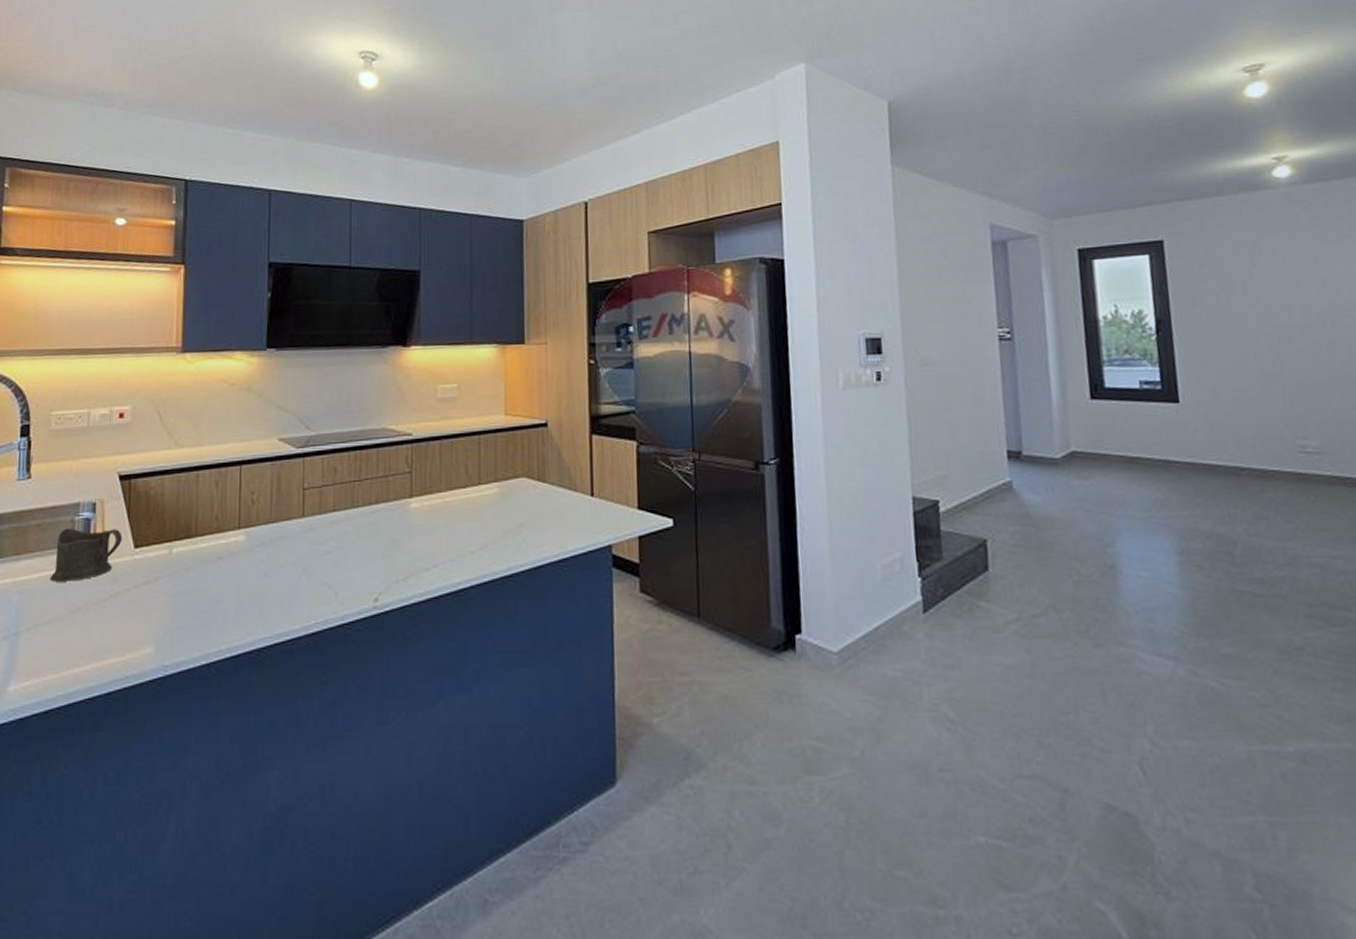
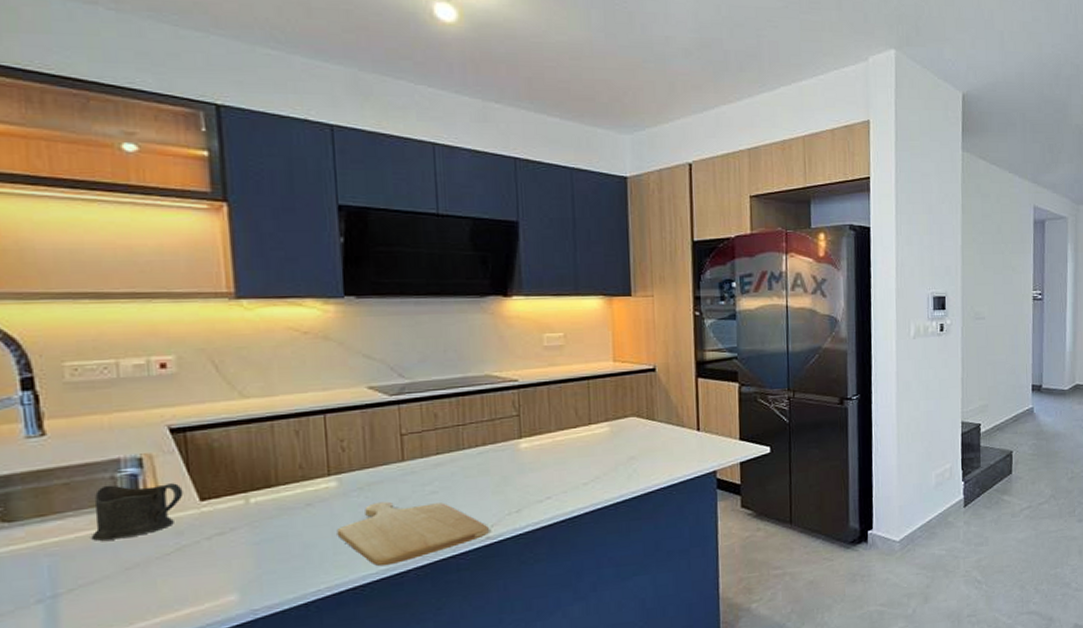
chopping board: none [240,559,378,630] -> present [336,501,490,567]

